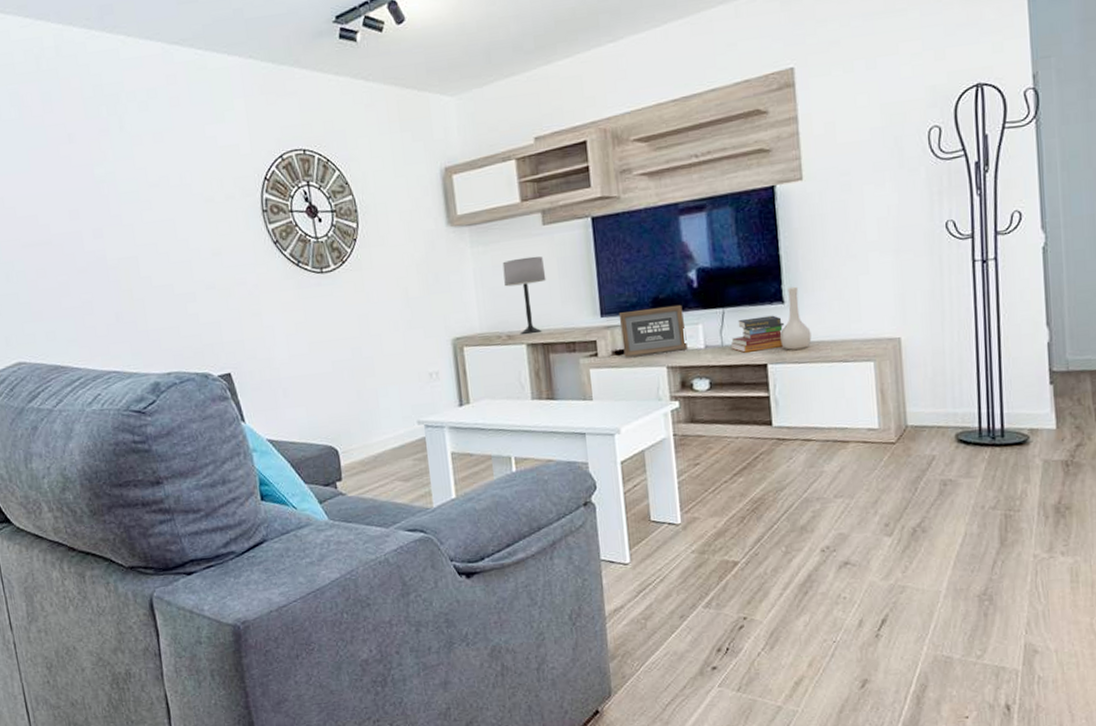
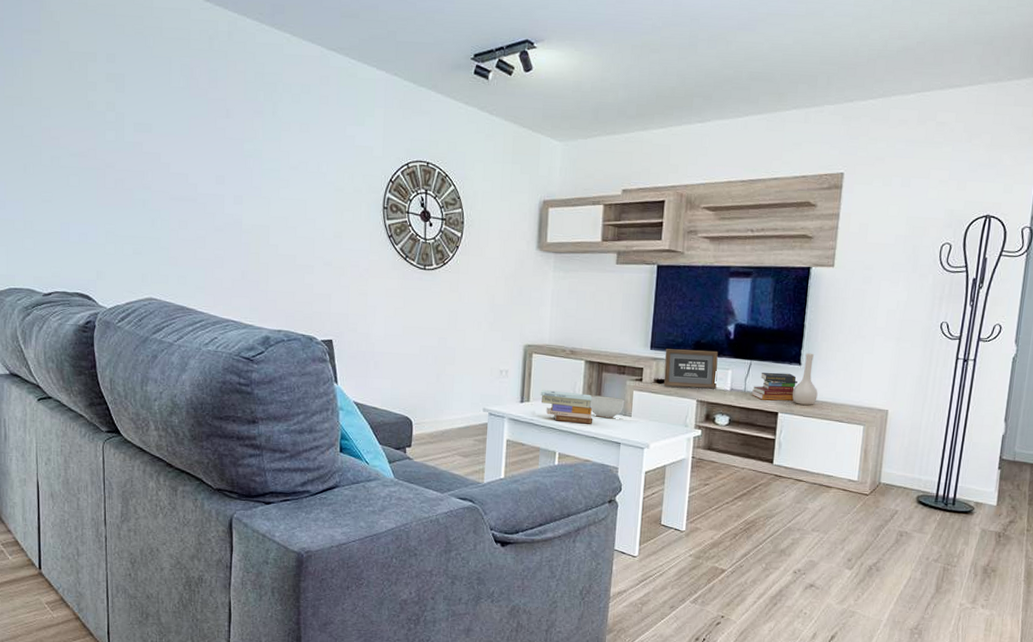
books: none [480,382,549,421] -> present [540,390,593,424]
table lamp: present [502,256,546,336] -> none [576,288,612,354]
bowl: none [540,380,582,408] -> present [590,395,625,419]

